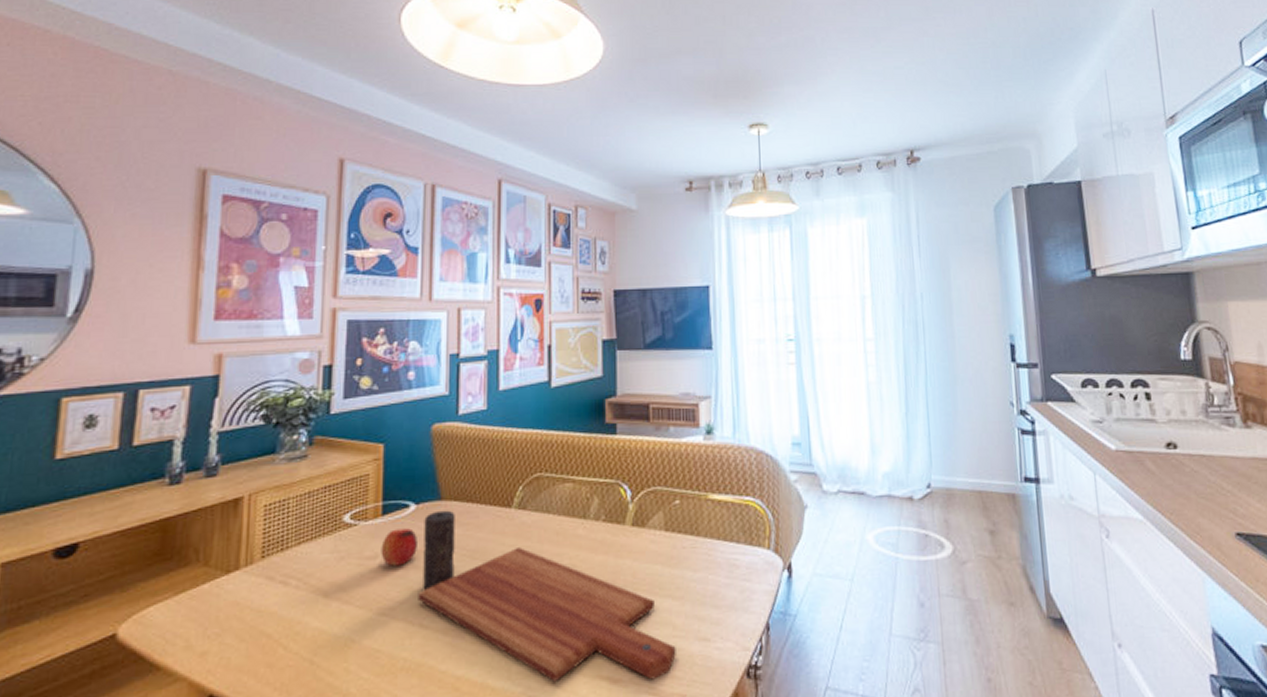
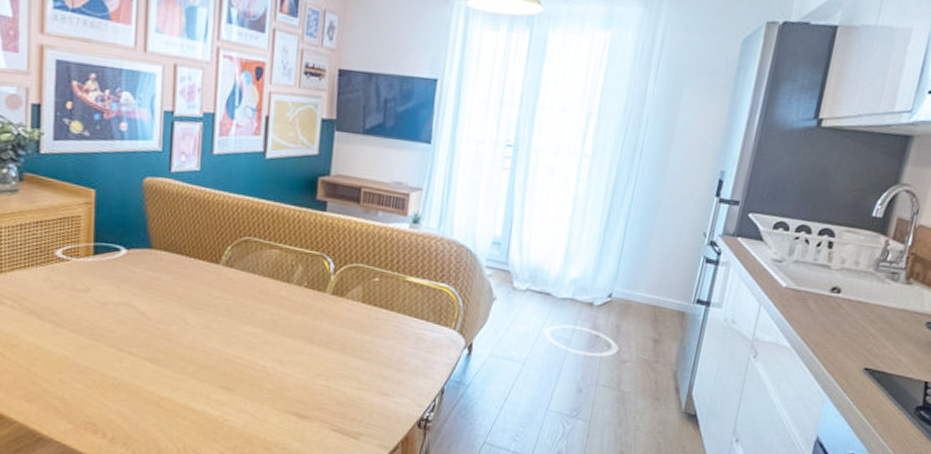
fruit: present [381,528,417,566] -> none [92,268,128,301]
cutting board: present [418,547,676,681] -> none [127,299,360,420]
candle: present [423,510,455,590] -> none [132,257,165,324]

